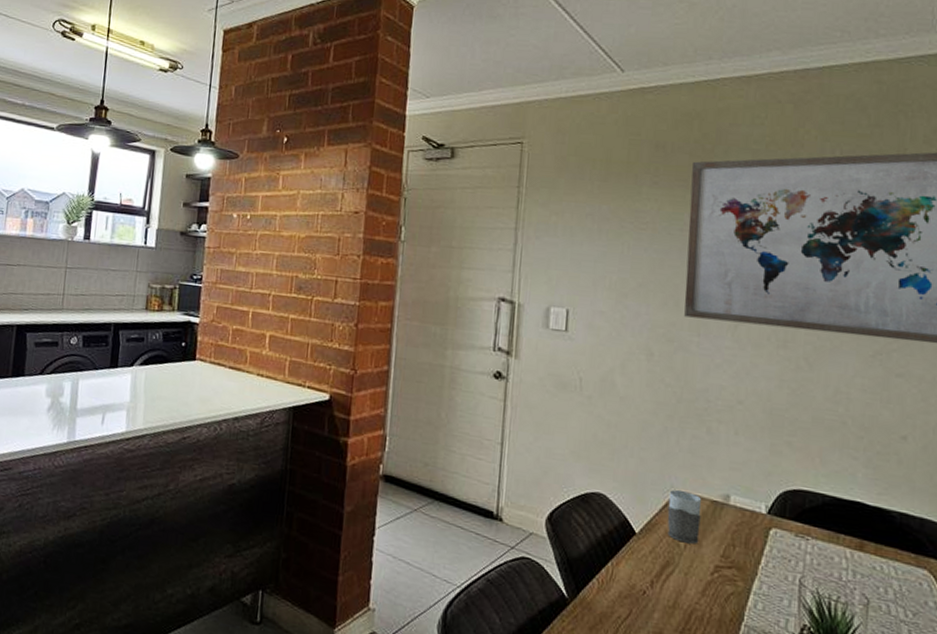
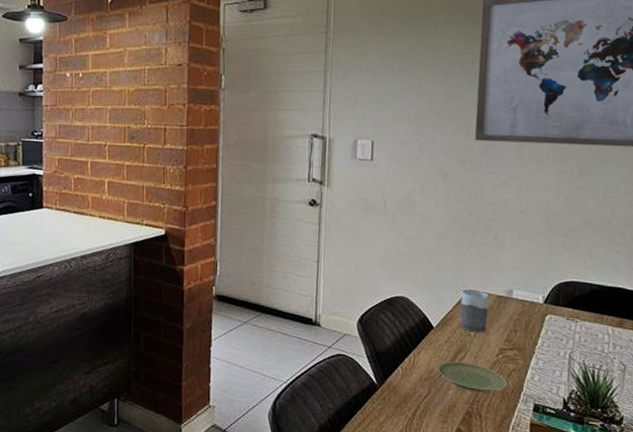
plate: none [639,576,725,620] -> present [437,361,508,393]

